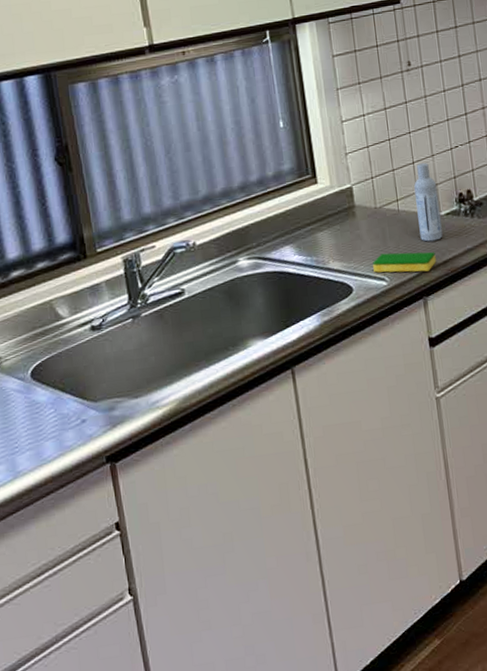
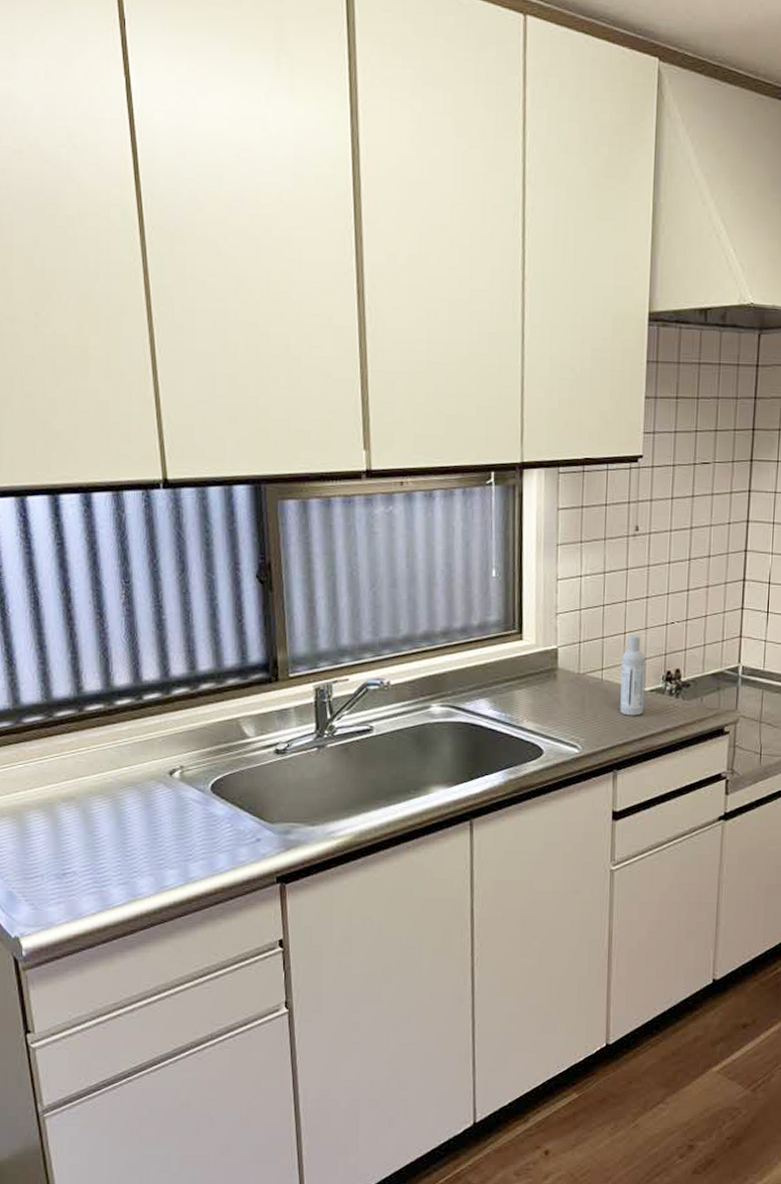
dish sponge: present [373,252,437,273] -> none [567,721,633,745]

